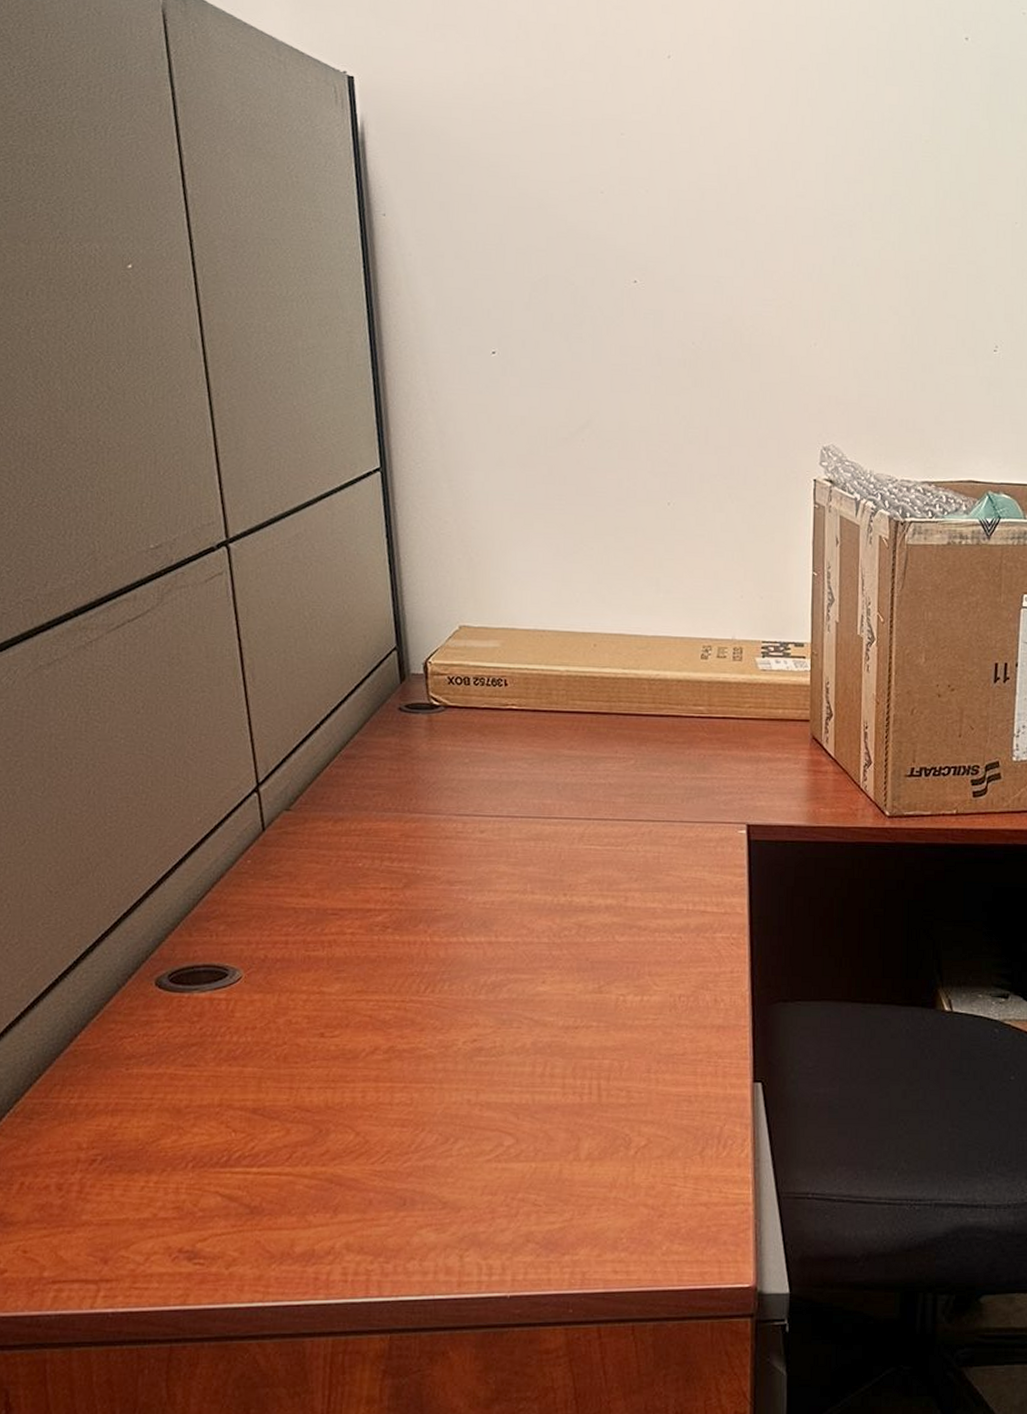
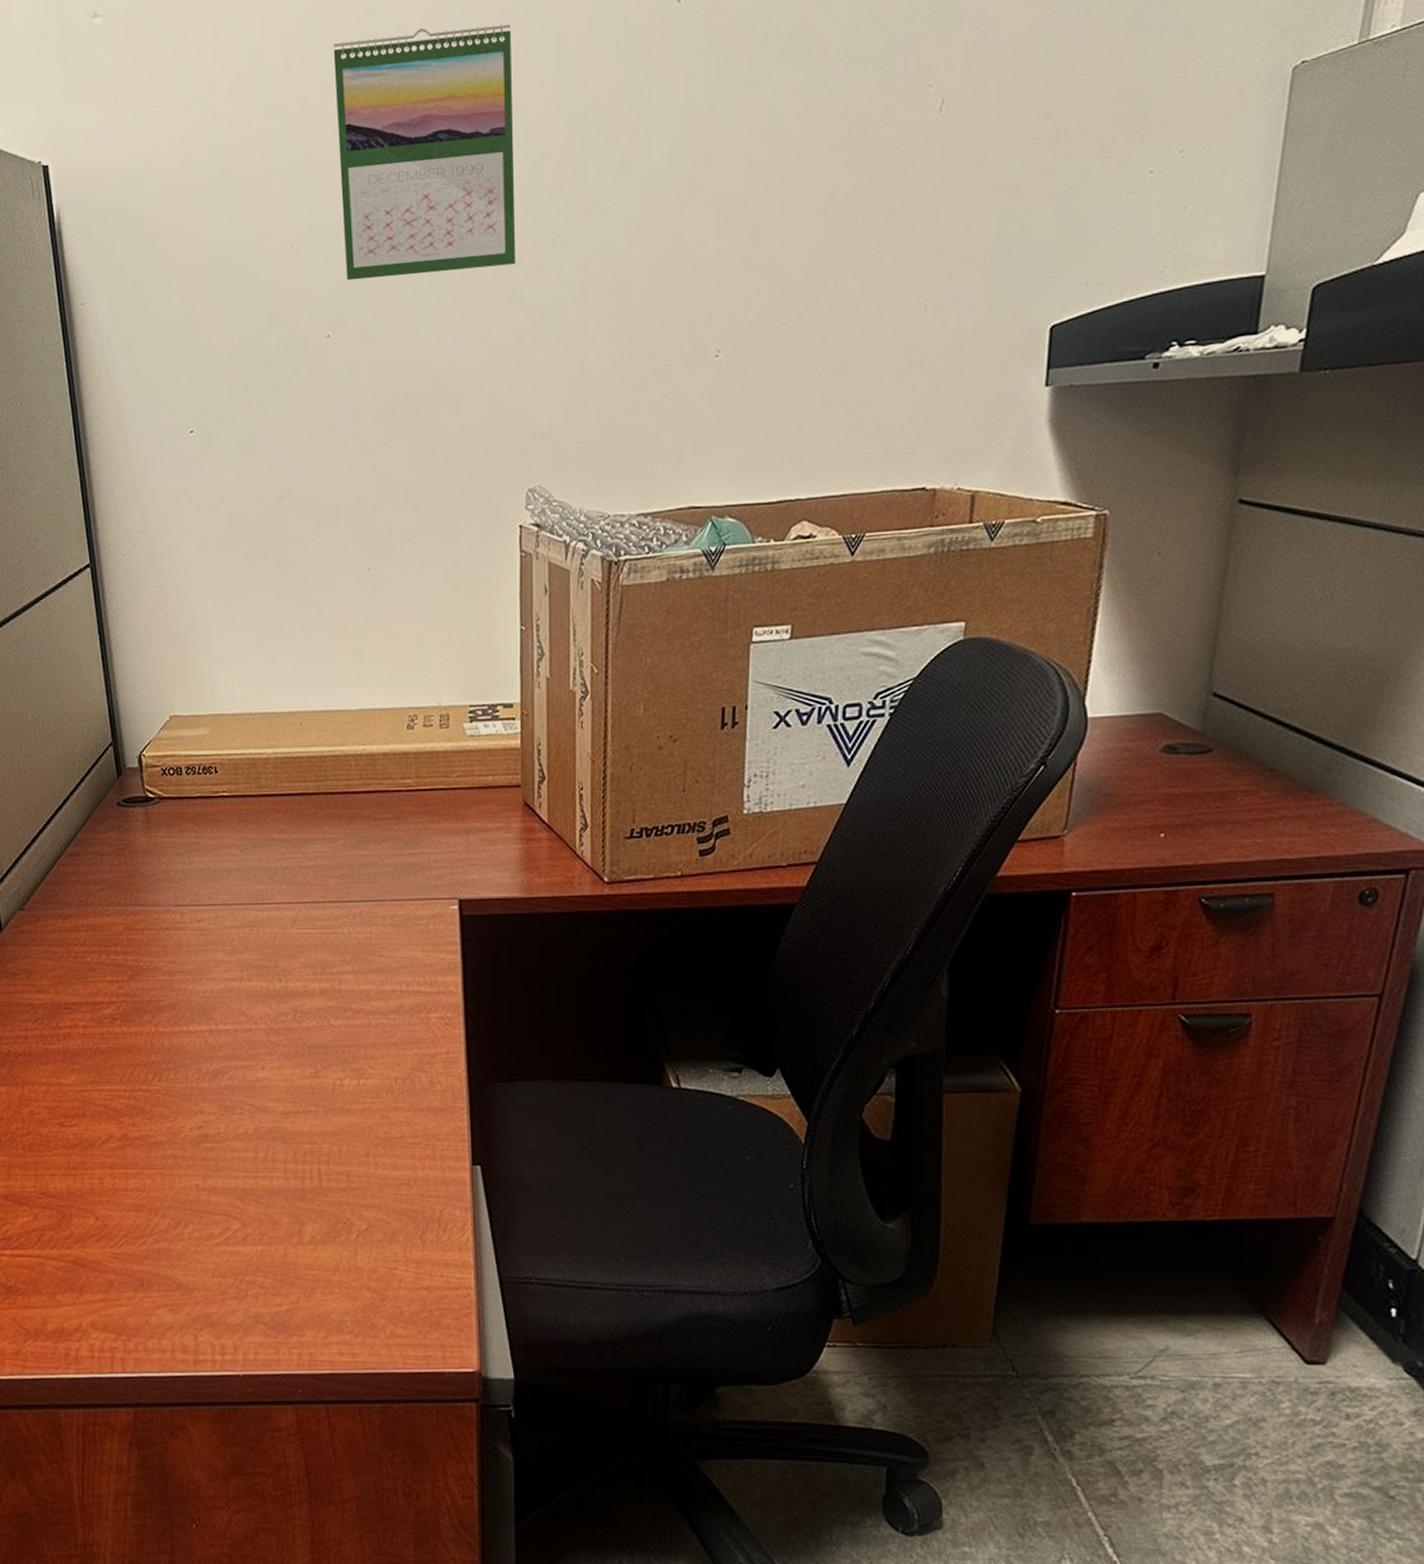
calendar: none [648,16,817,243] -> present [333,24,516,281]

